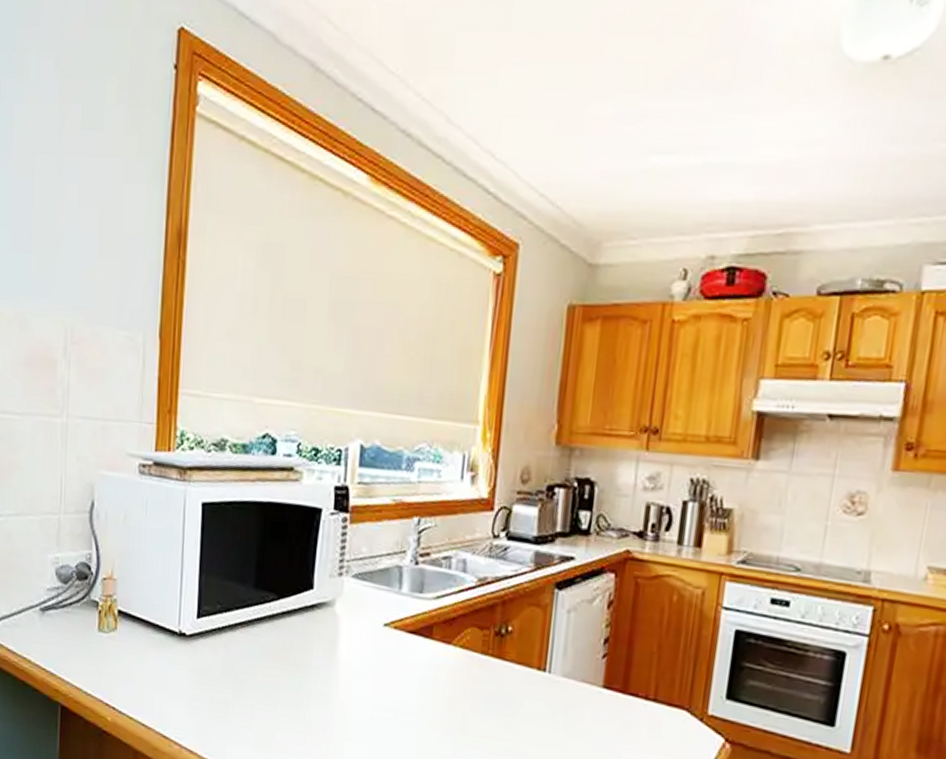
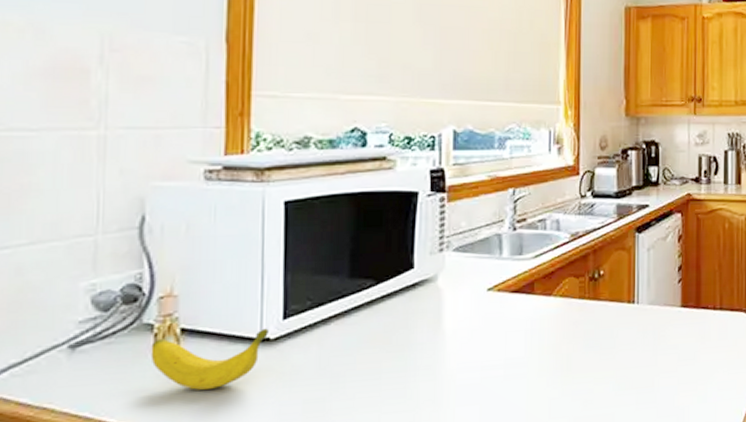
banana: none [96,616,185,671] -> present [150,328,269,390]

